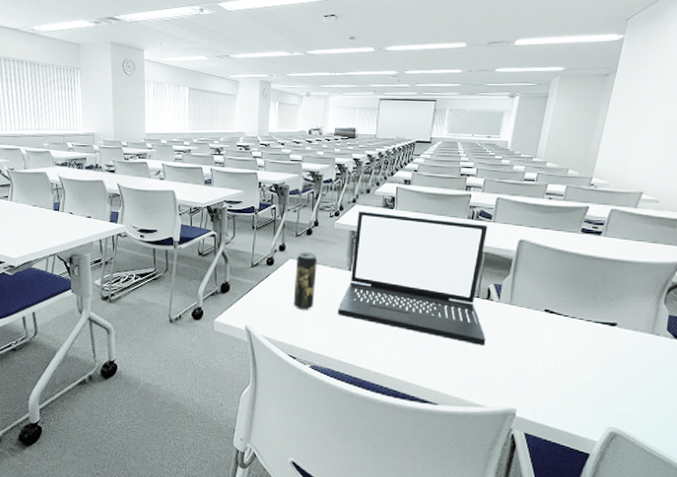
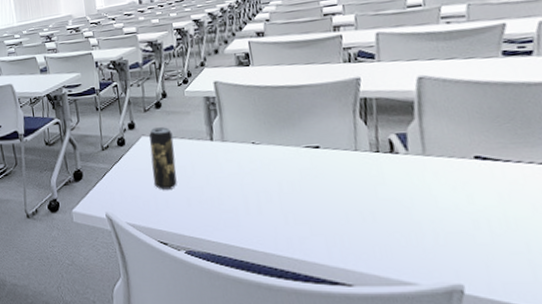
laptop: present [338,210,488,345] -> none [205,66,401,209]

